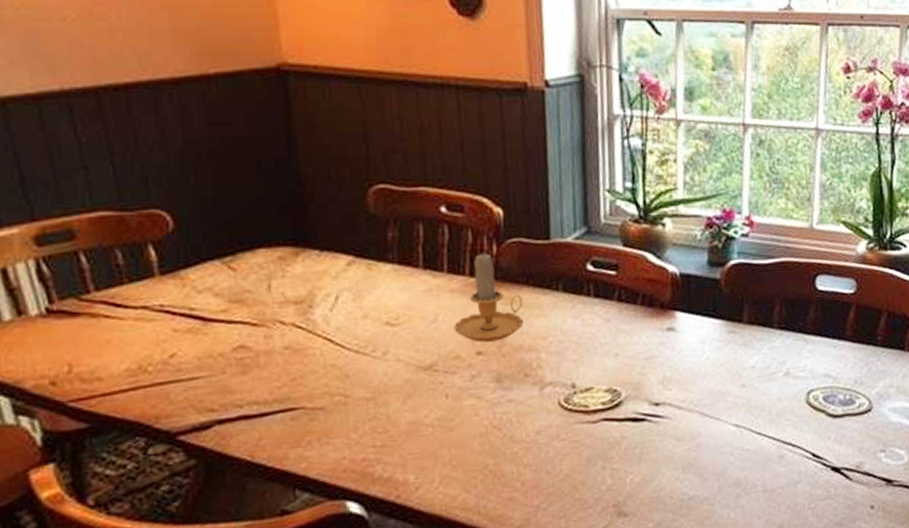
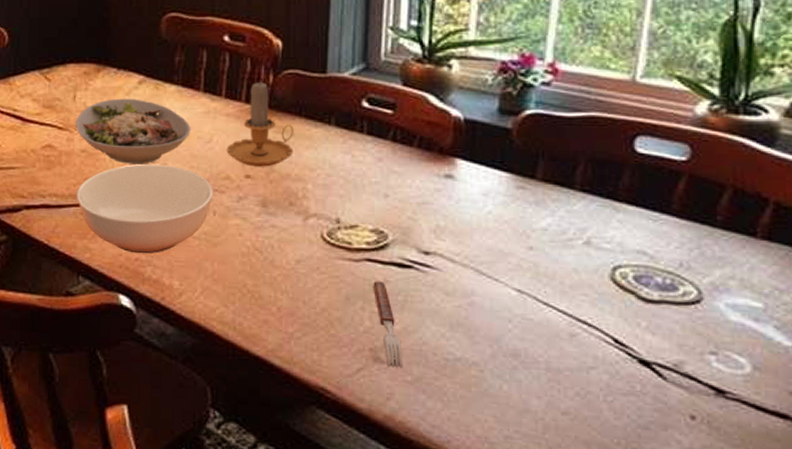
salad: none [273,282,413,356] -> present [75,98,191,165]
bowl: none [282,351,444,454] -> present [76,164,214,254]
fork: none [611,438,644,519] -> present [373,281,403,368]

